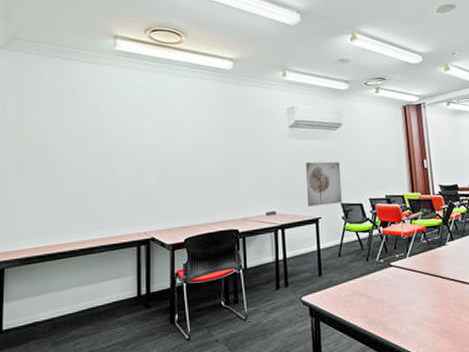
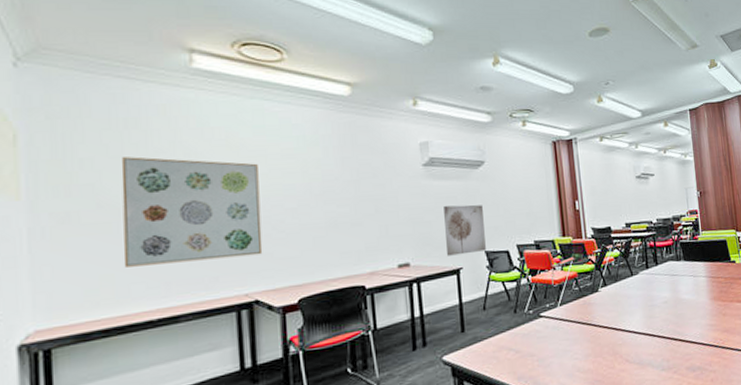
wall art: none [58,119,159,206] -> present [121,157,263,268]

